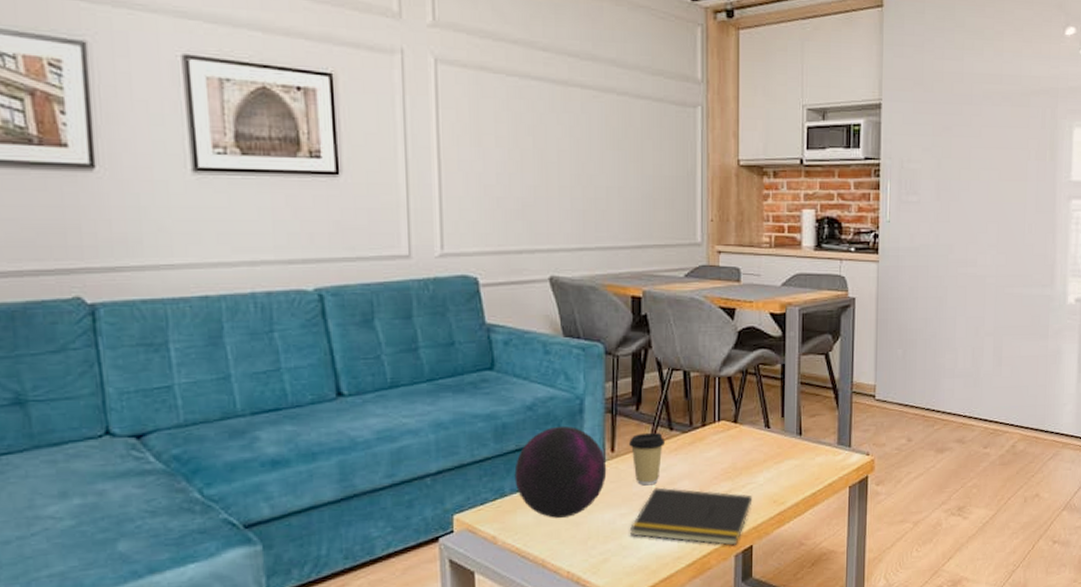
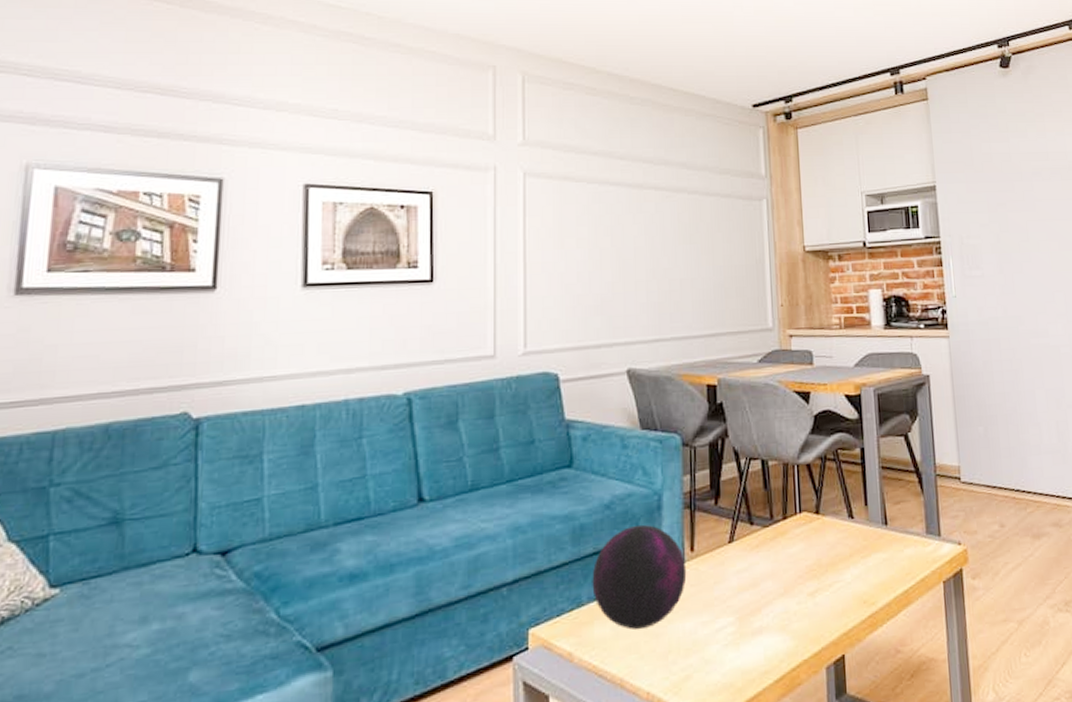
coffee cup: present [628,432,666,486] -> none [708,527,747,589]
notepad: present [630,487,753,546] -> none [713,589,841,656]

